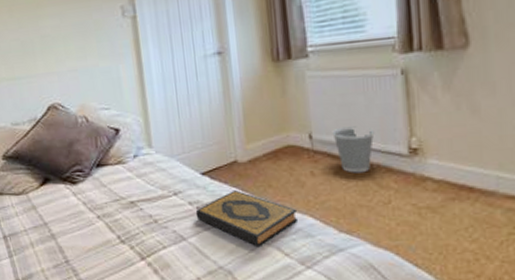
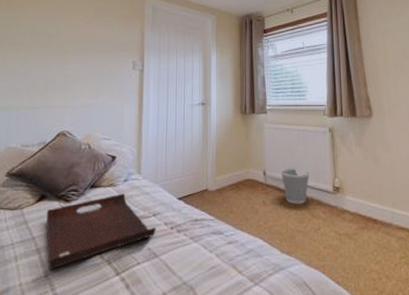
serving tray: none [54,171,180,255] -> present [46,193,156,270]
hardback book: present [195,190,299,246] -> none [169,214,251,264]

